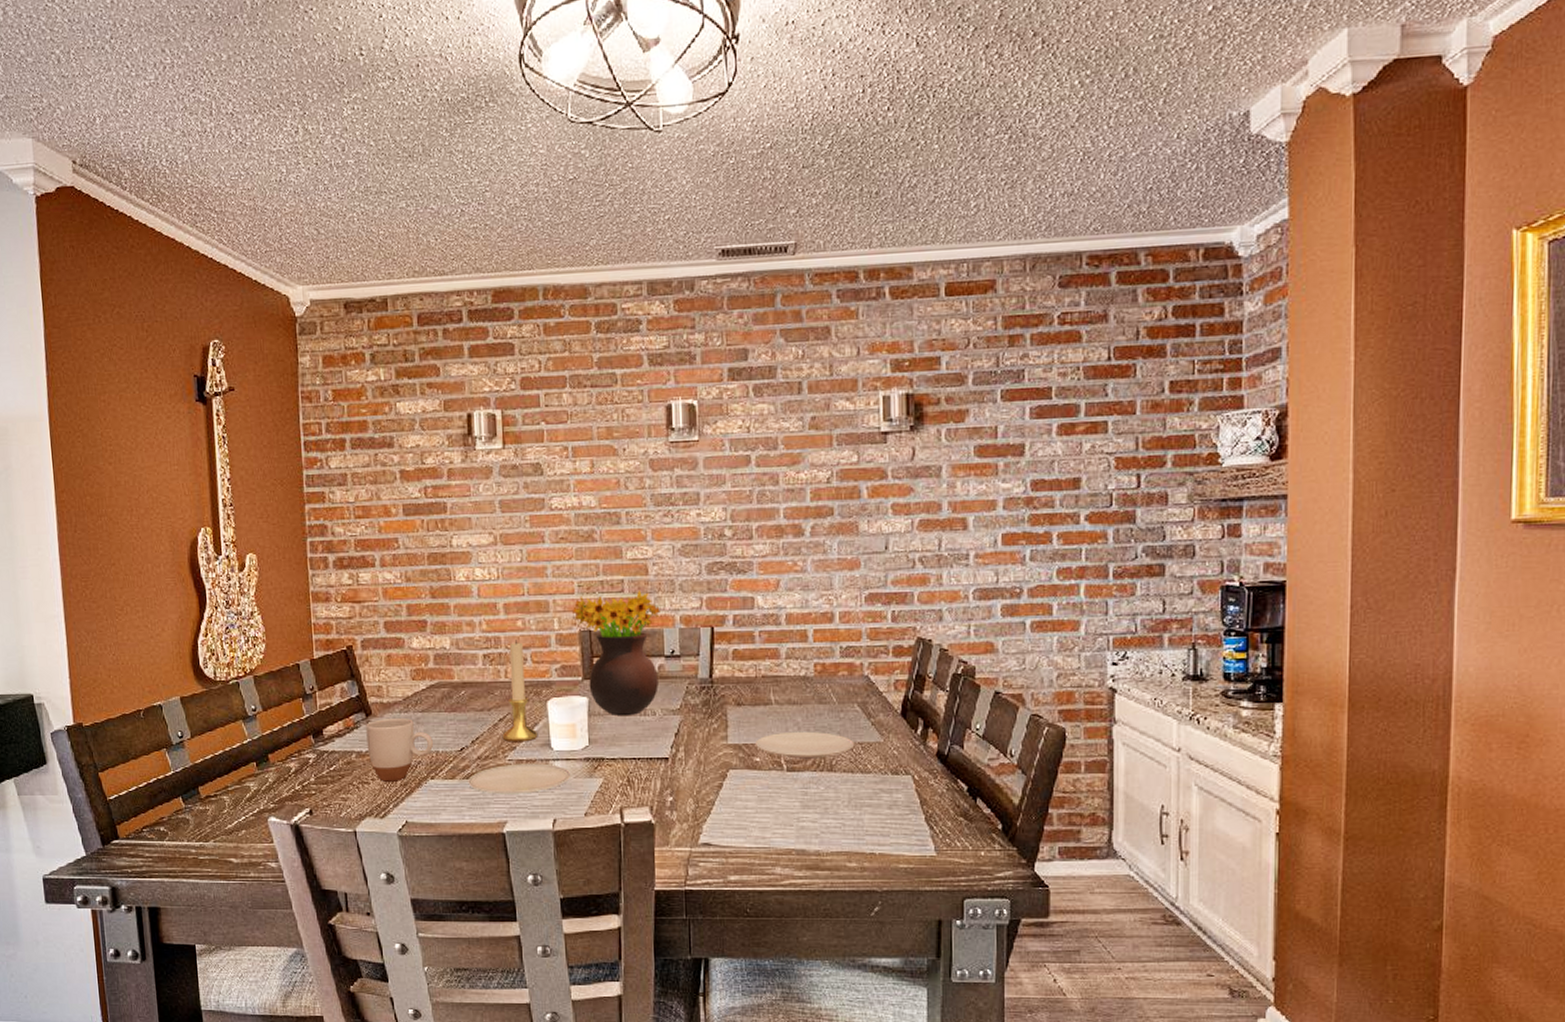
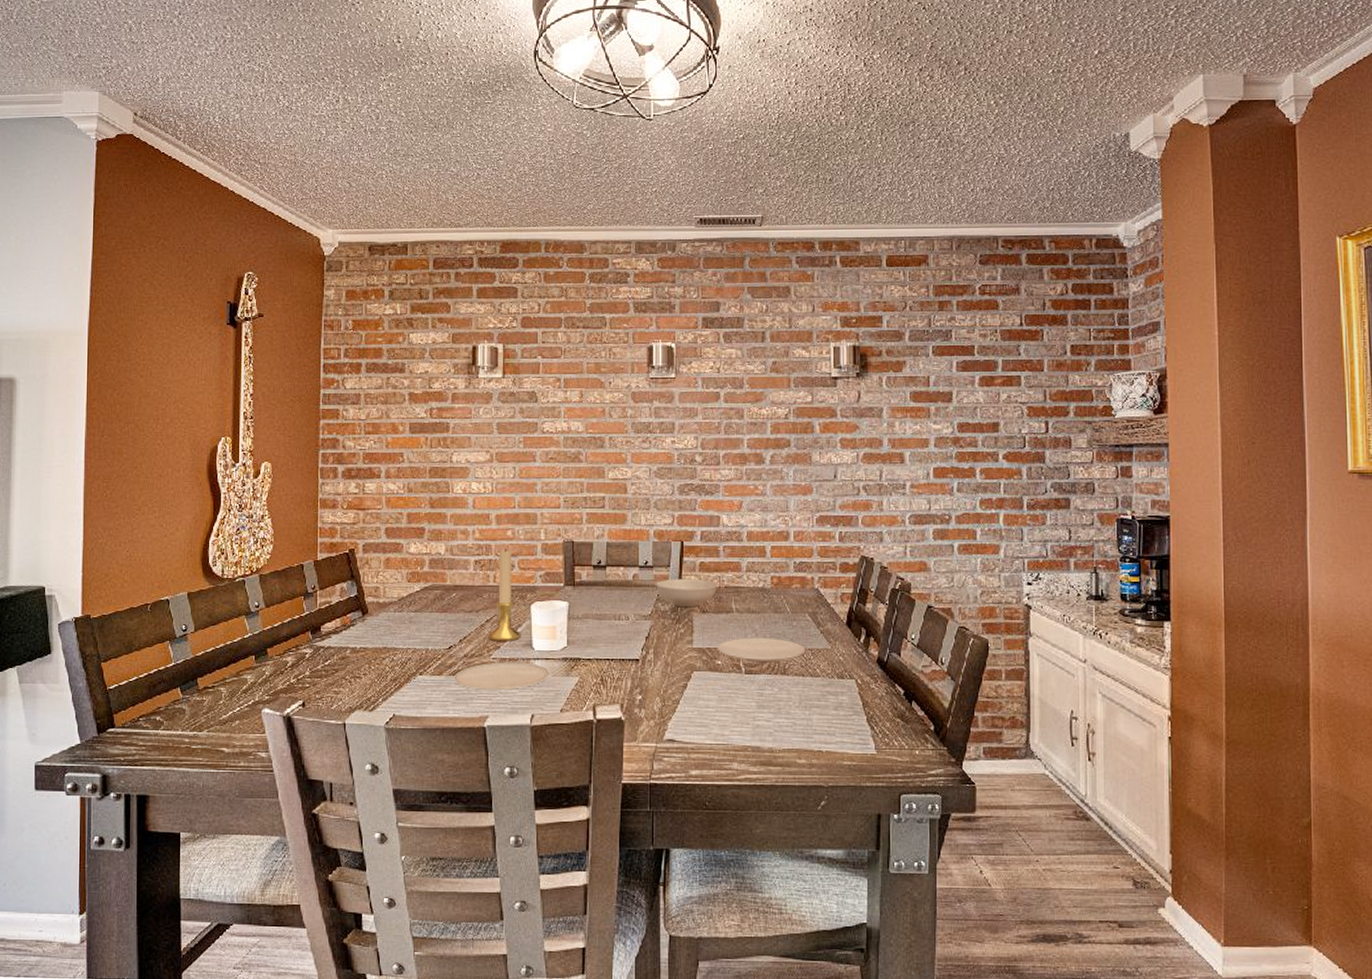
mug: present [366,717,434,783] -> none [362,616,424,678]
flower arrangement: present [573,589,660,716] -> none [558,506,636,620]
bowl: none [684,668,754,701] -> present [656,578,718,608]

